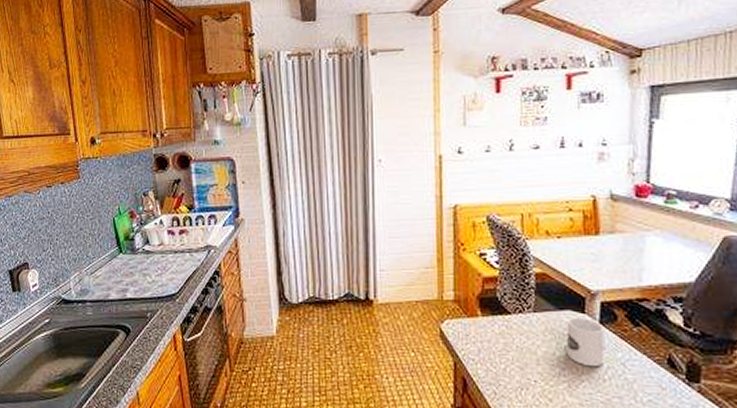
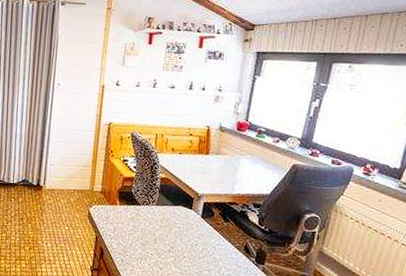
mug: present [566,317,605,367] -> none [176,211,204,248]

